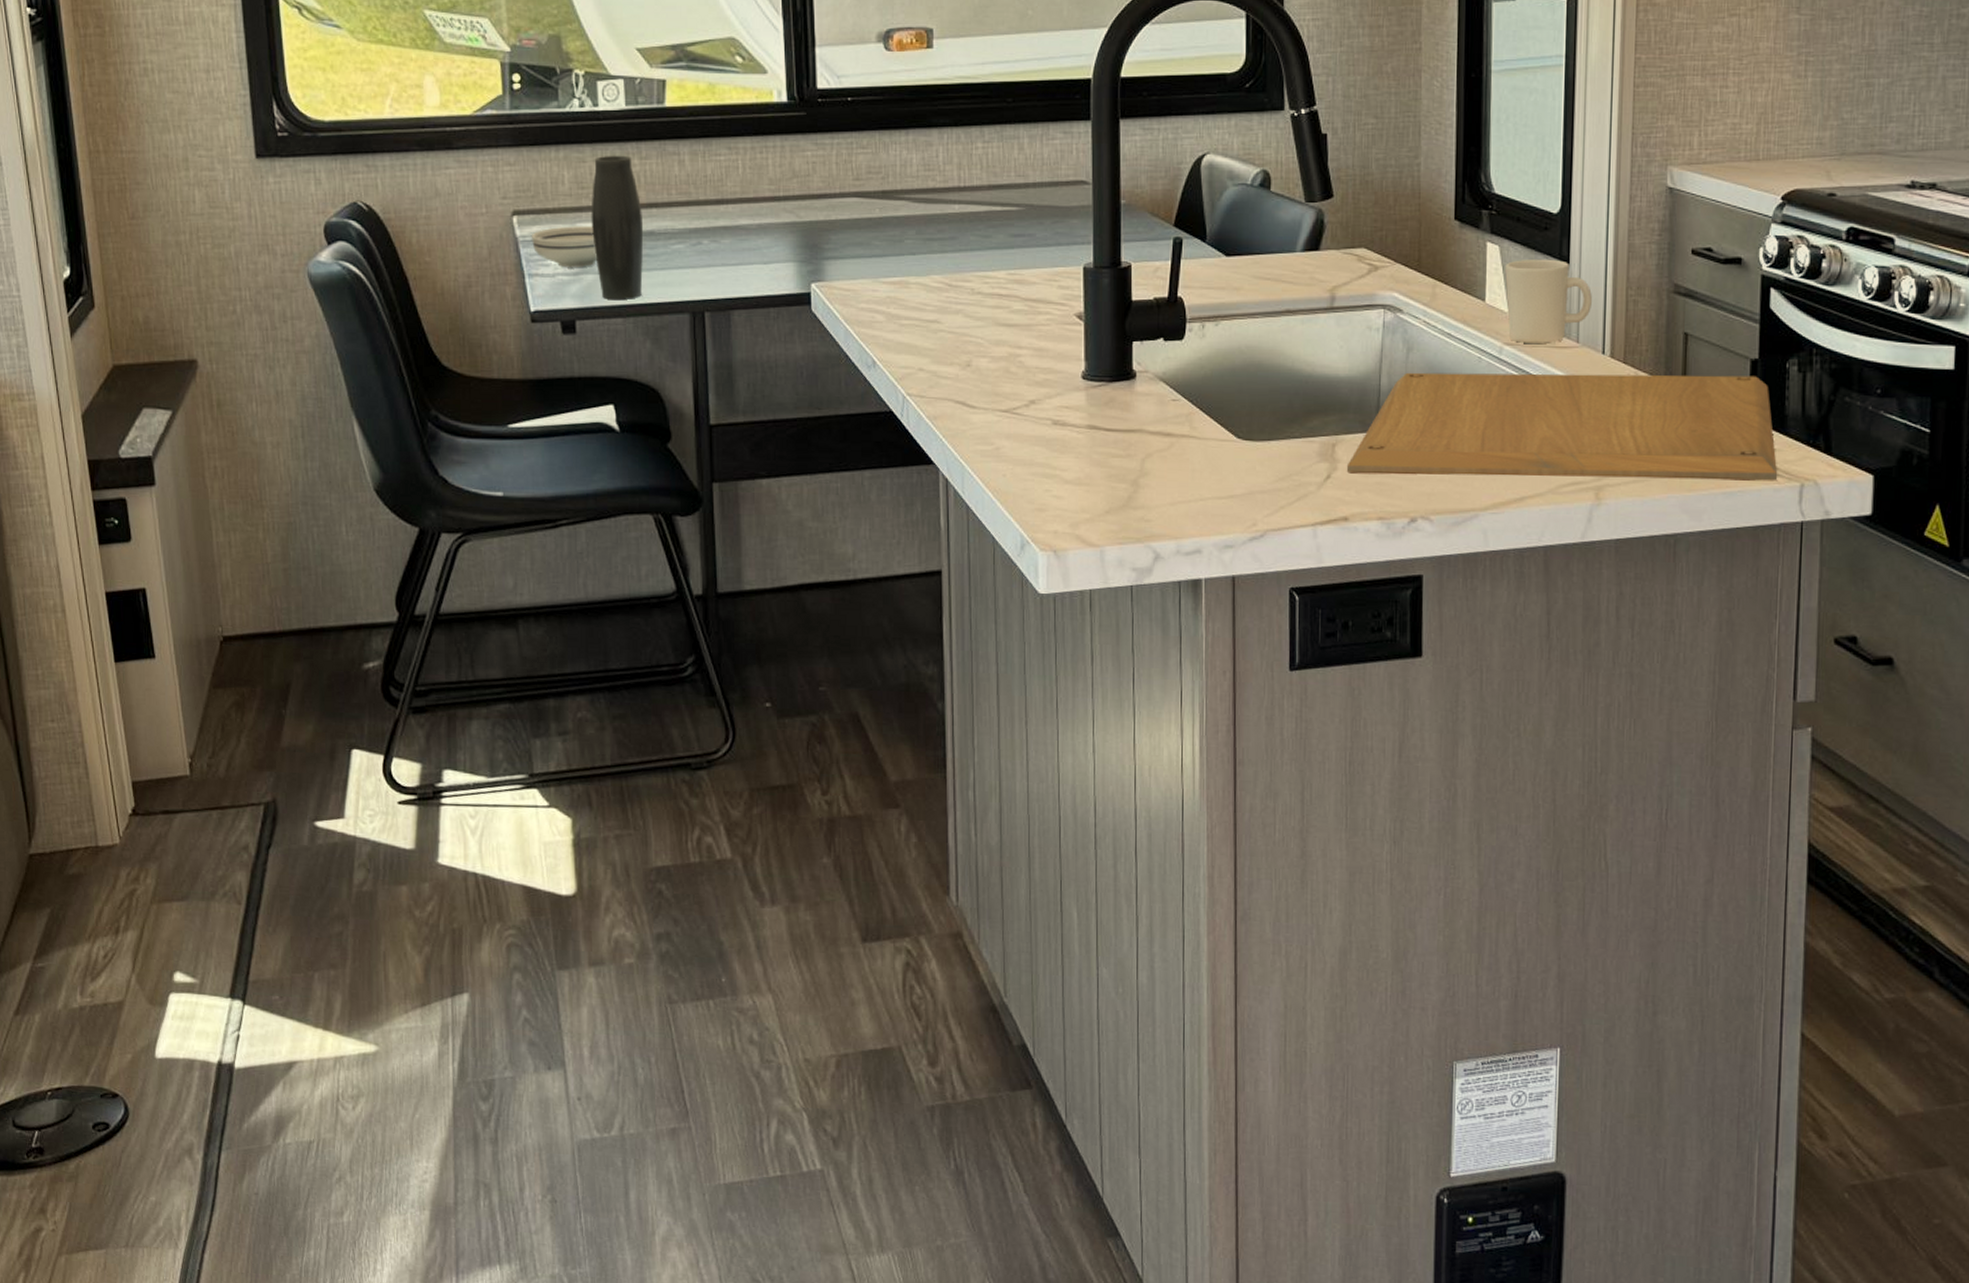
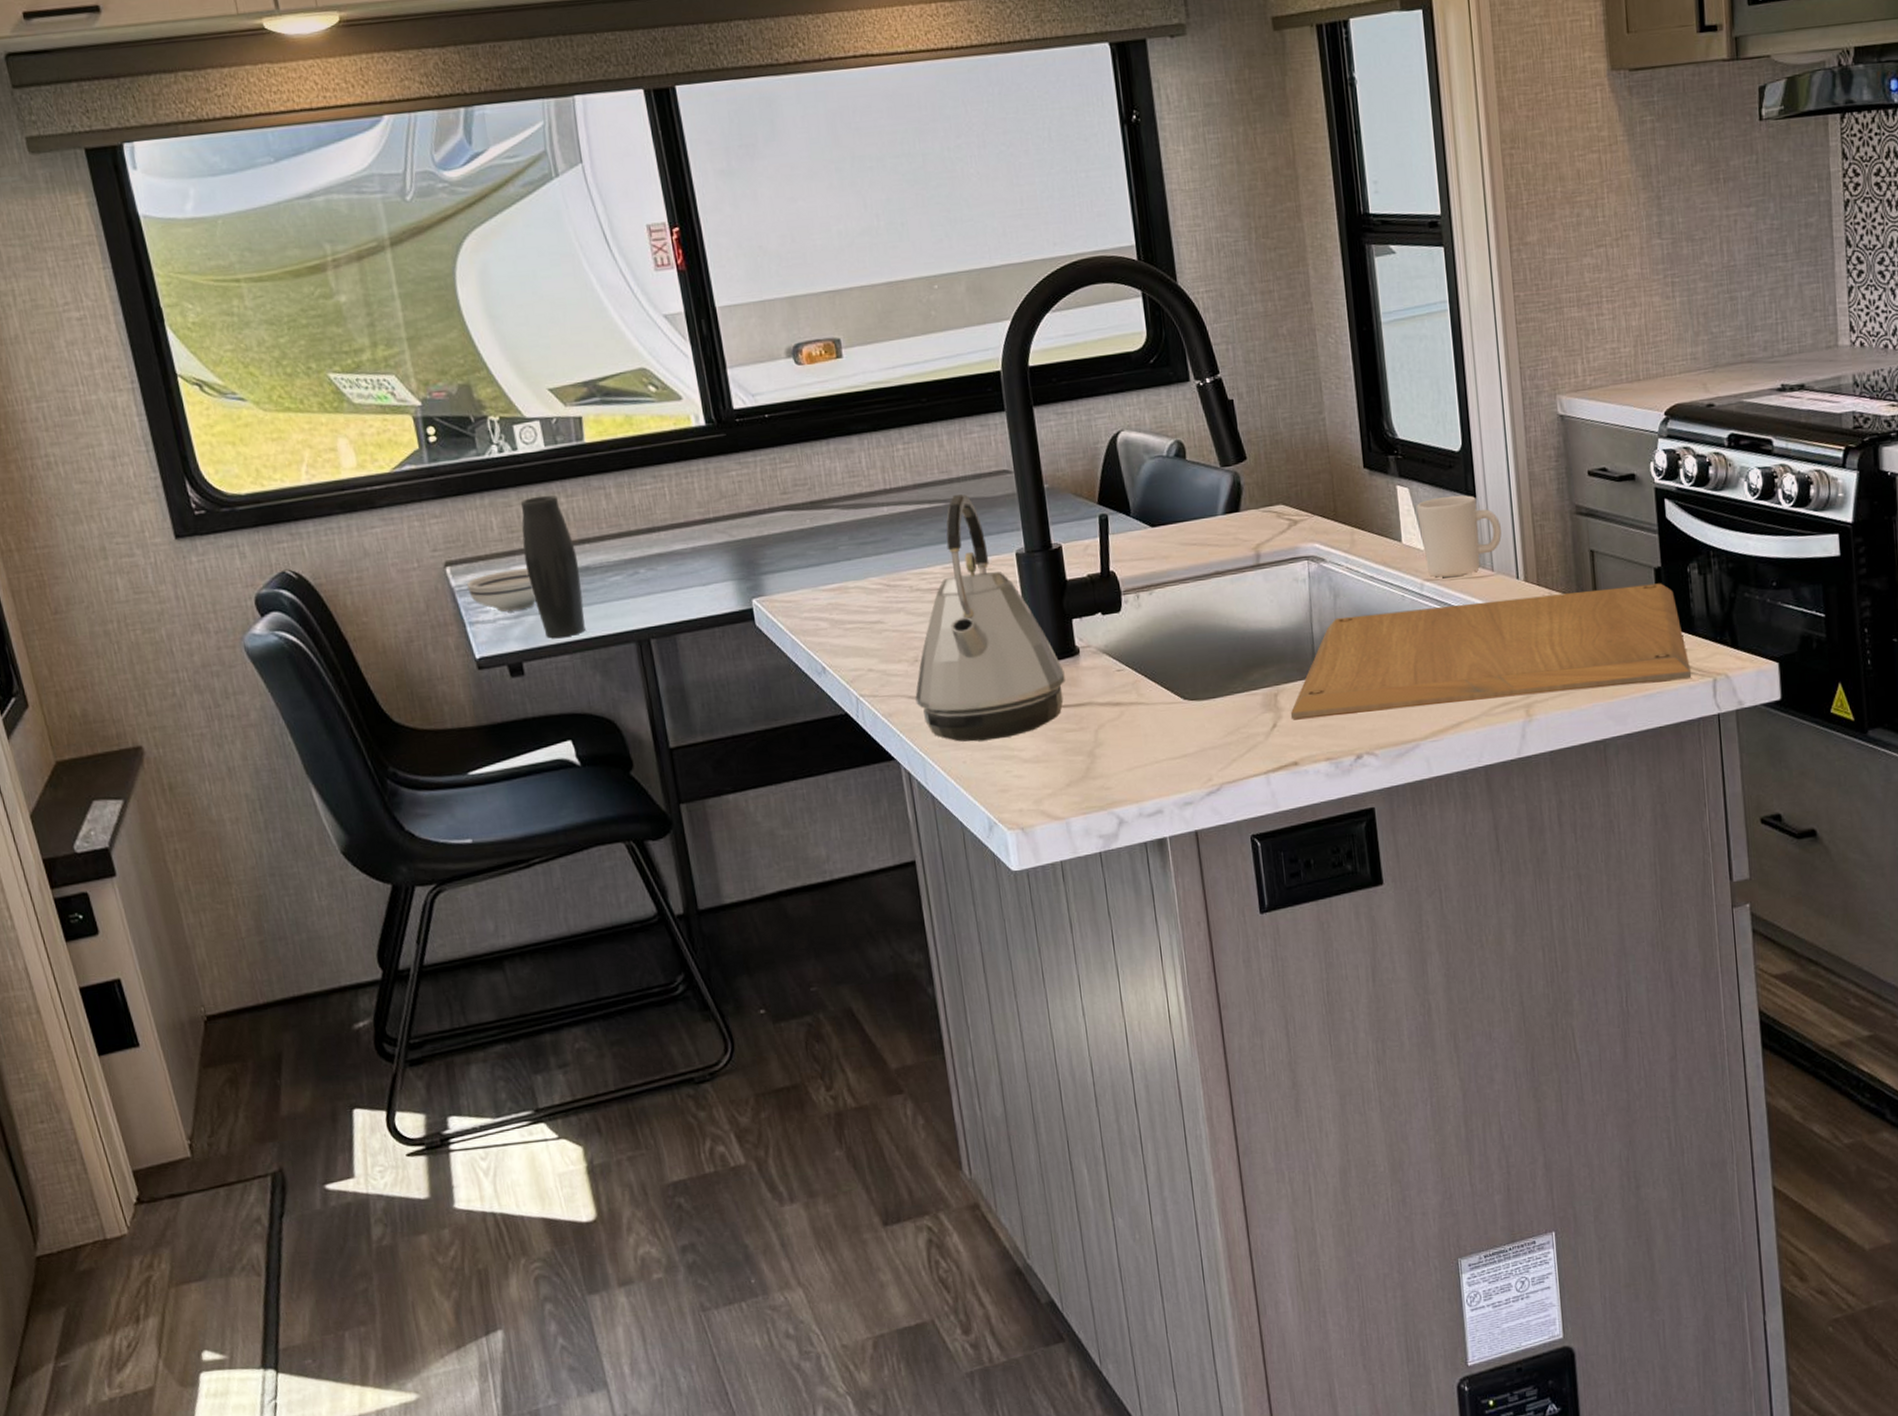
kettle: none [963,201,1118,456] -> present [915,494,1065,742]

